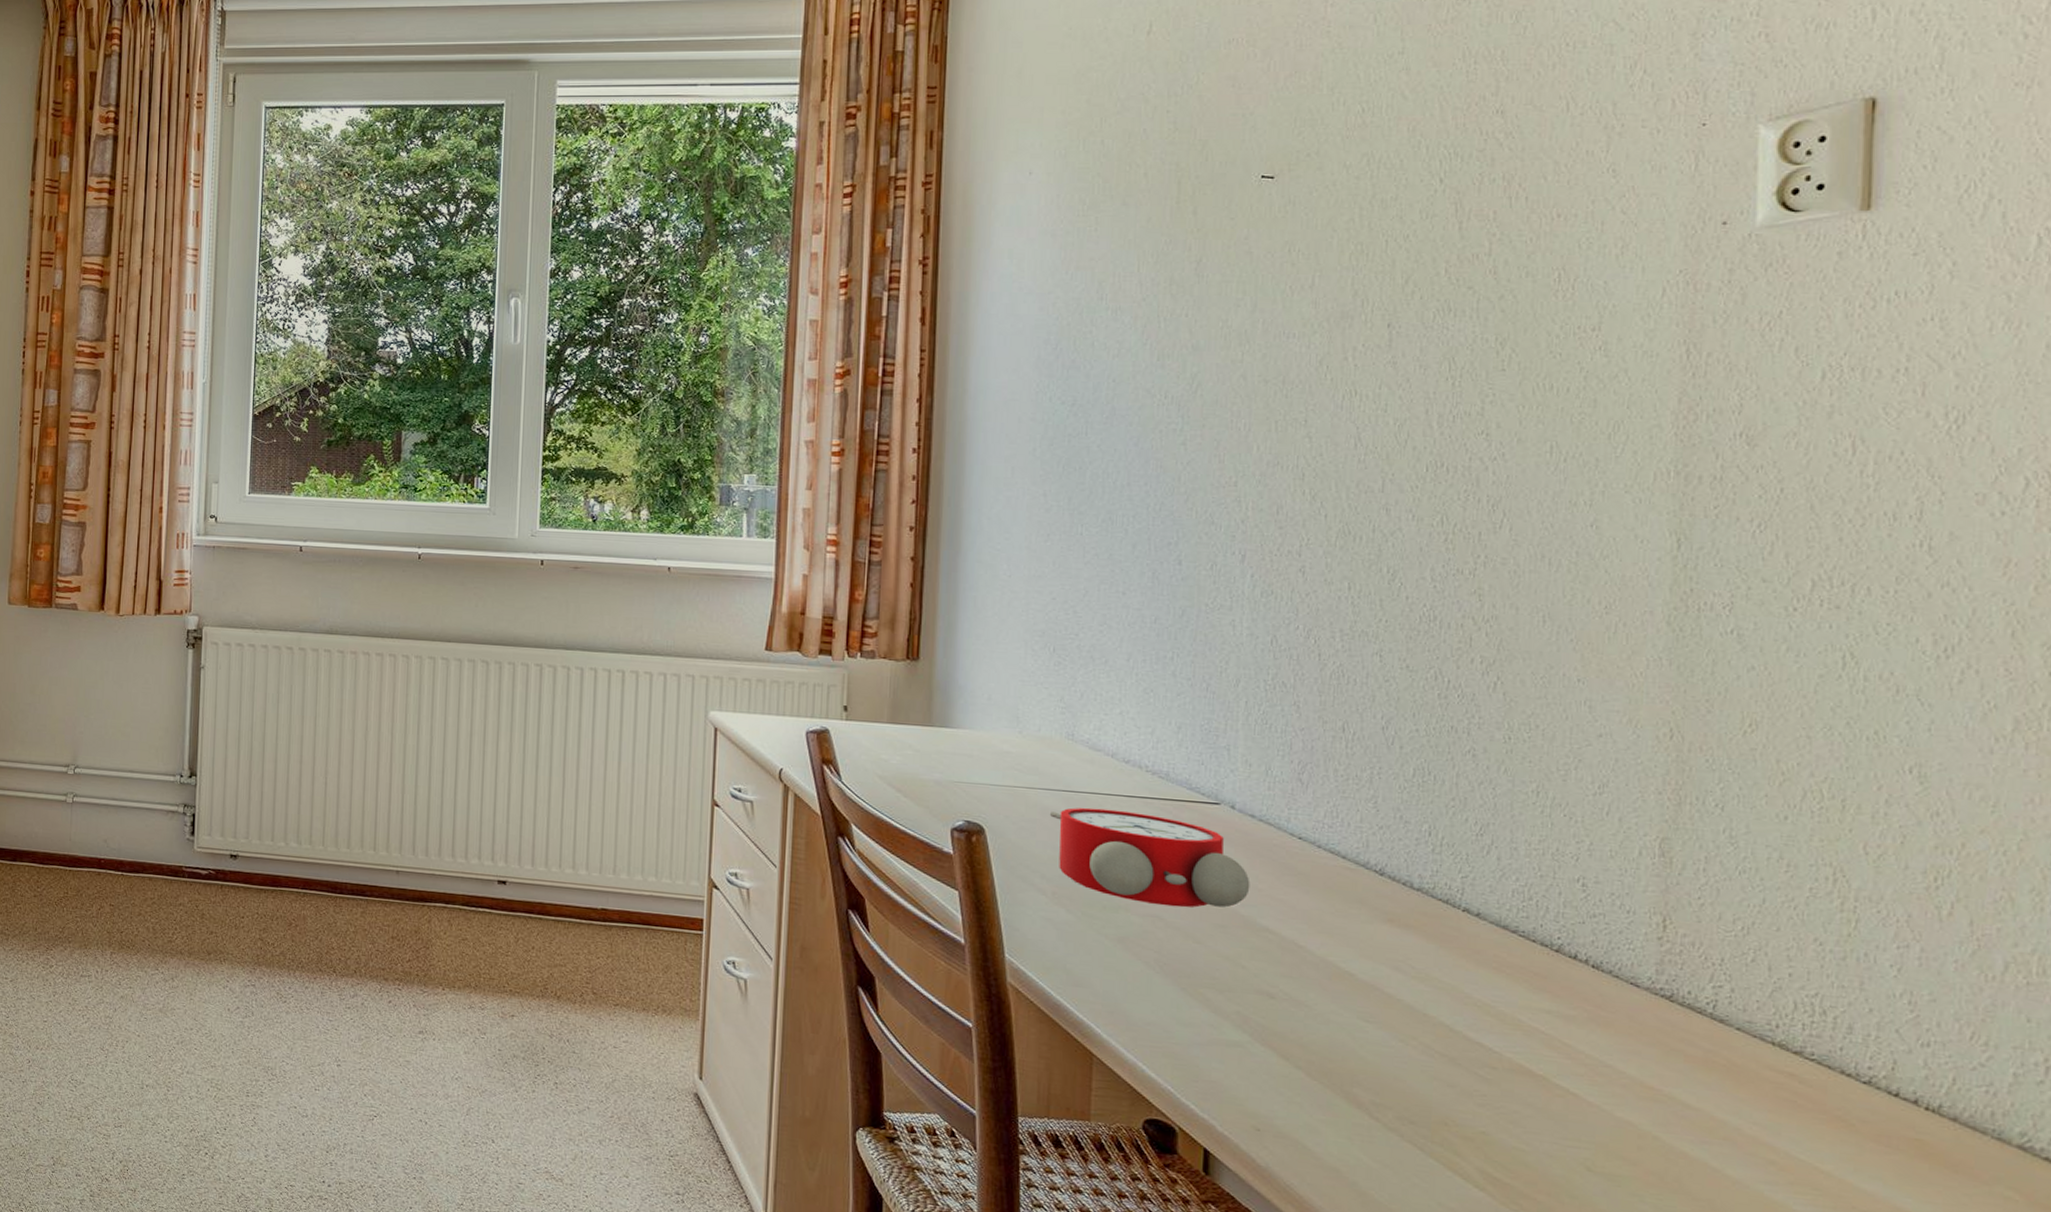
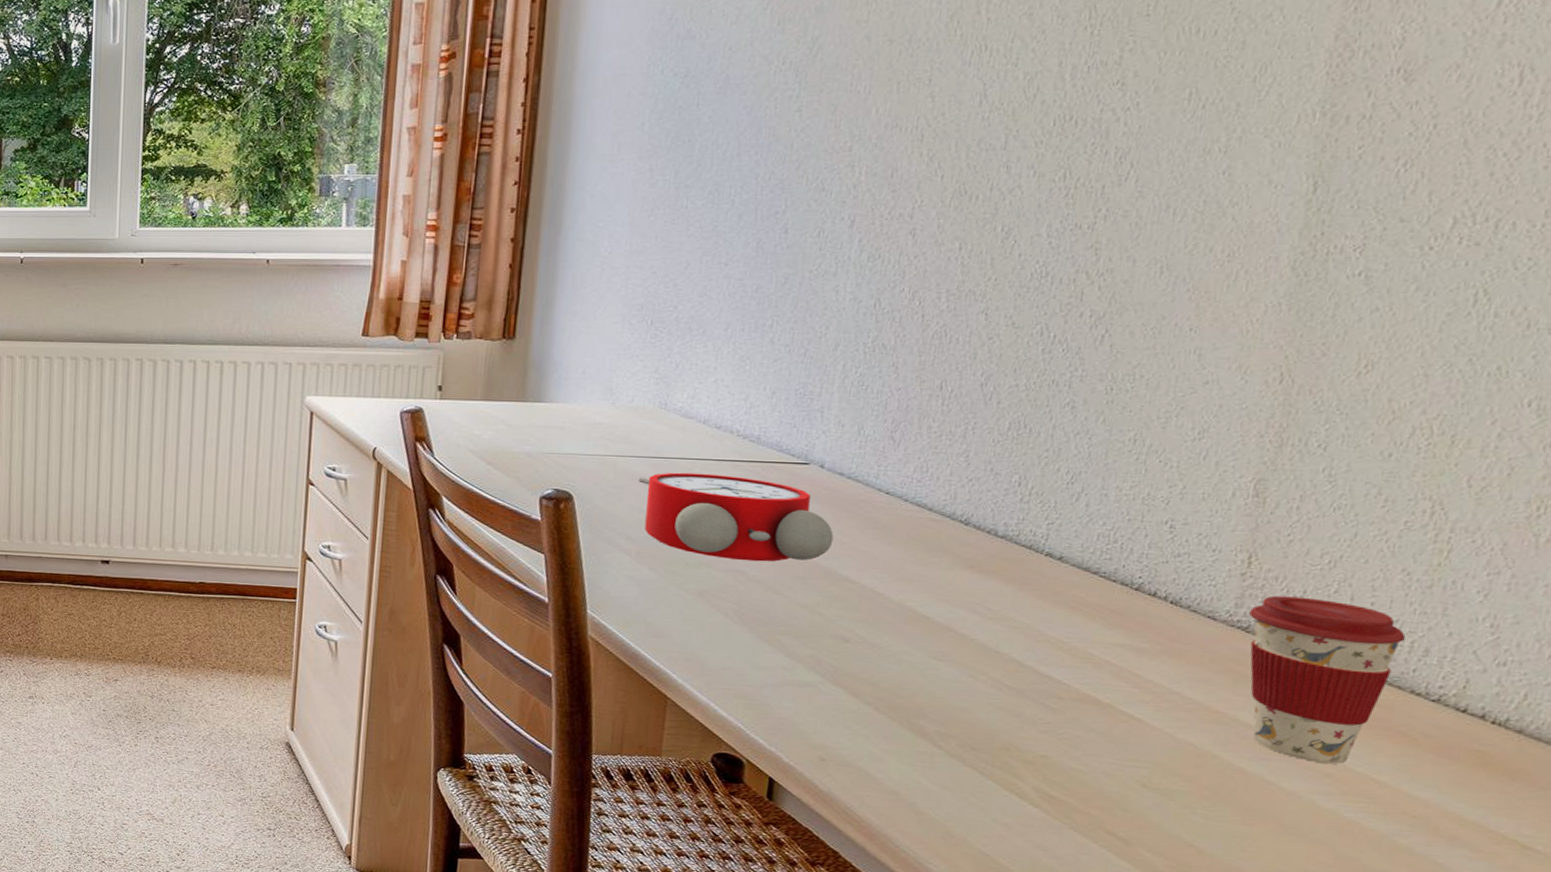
coffee cup: none [1671,962,1827,1150] -> present [1249,595,1406,764]

